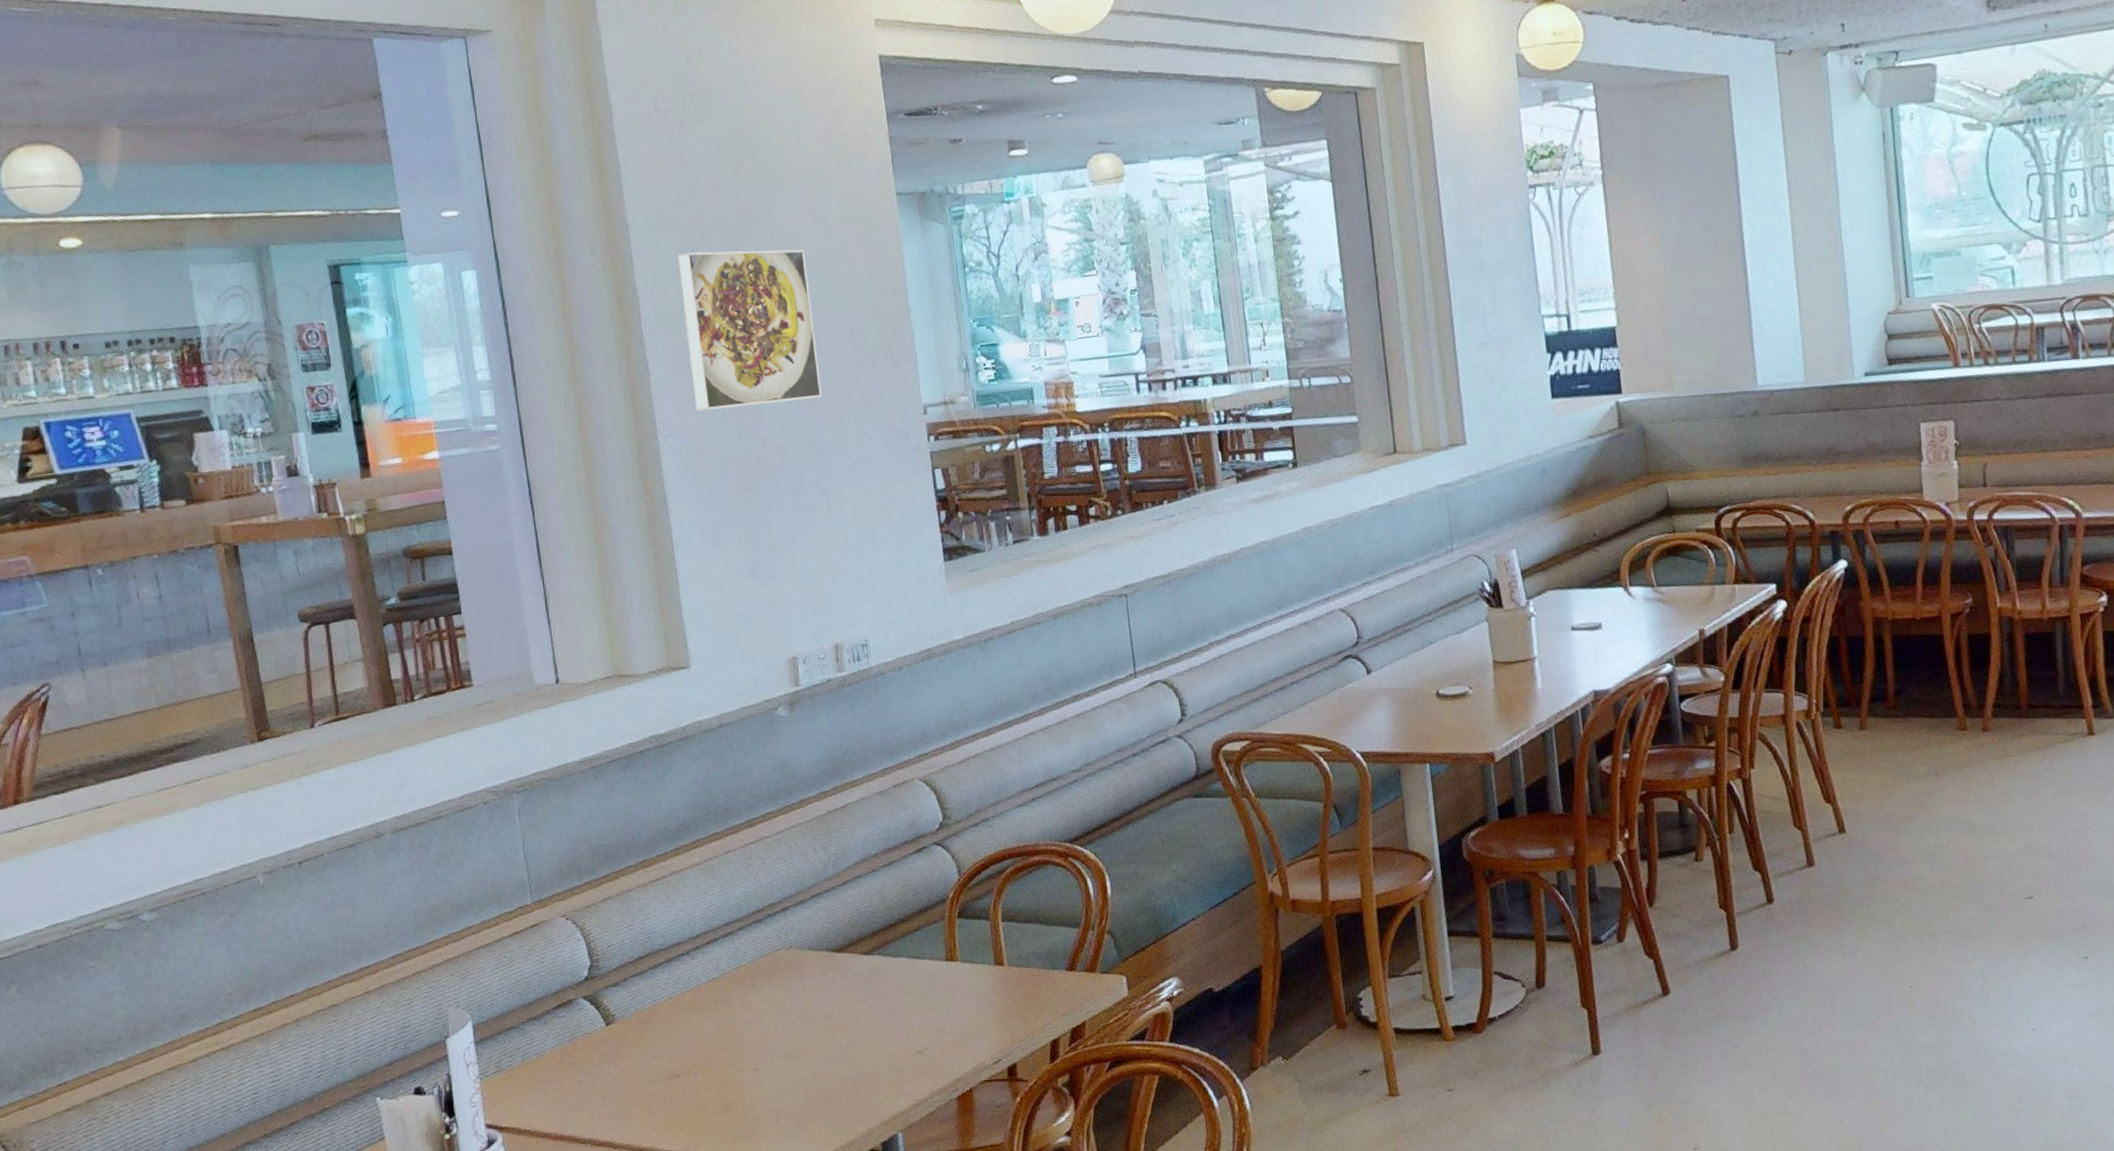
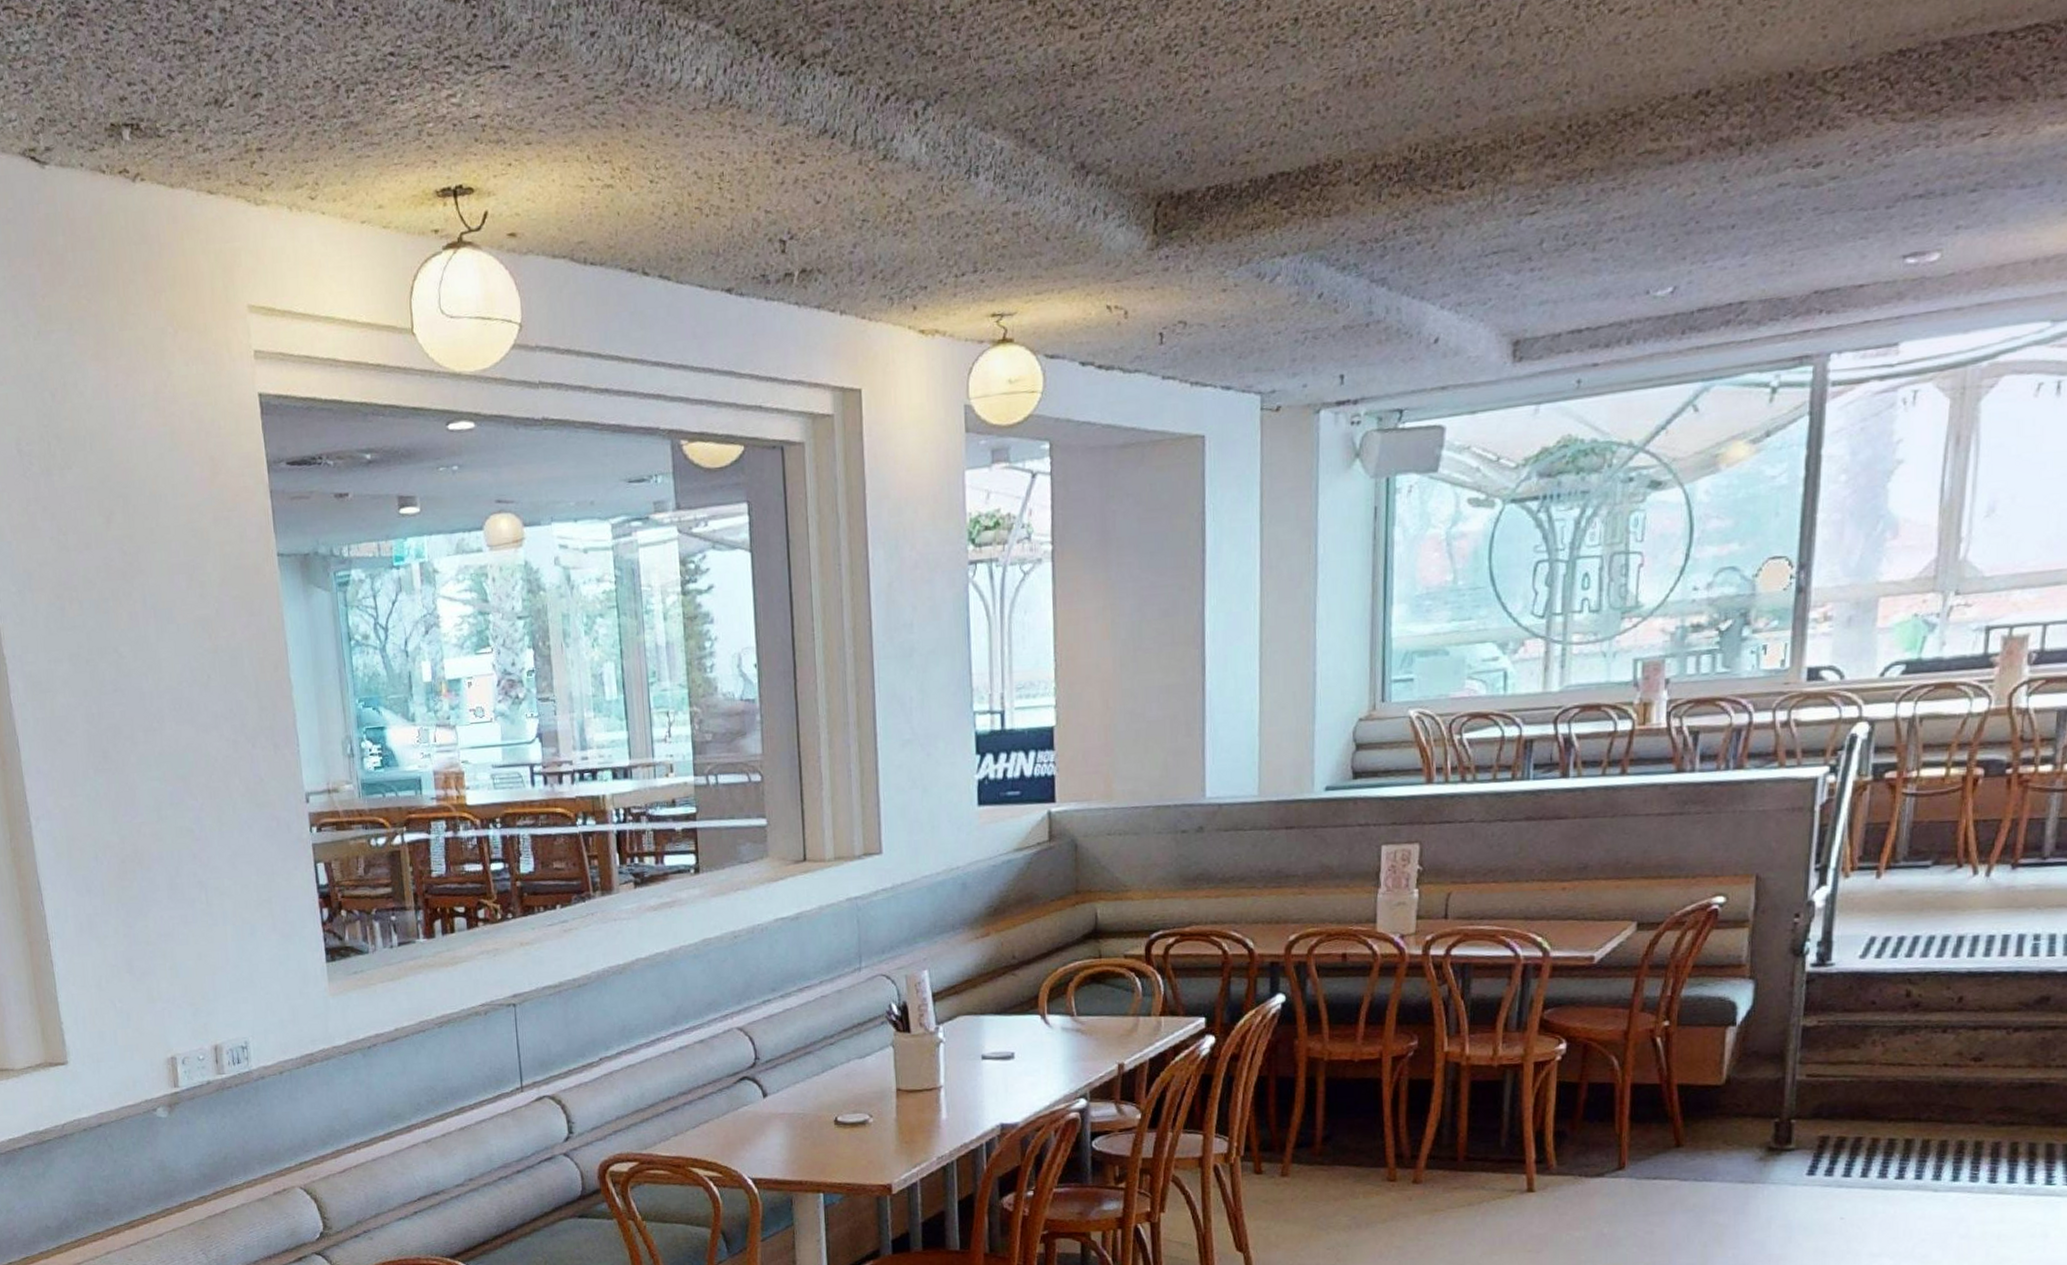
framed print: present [676,249,822,412] -> none [45,615,200,793]

